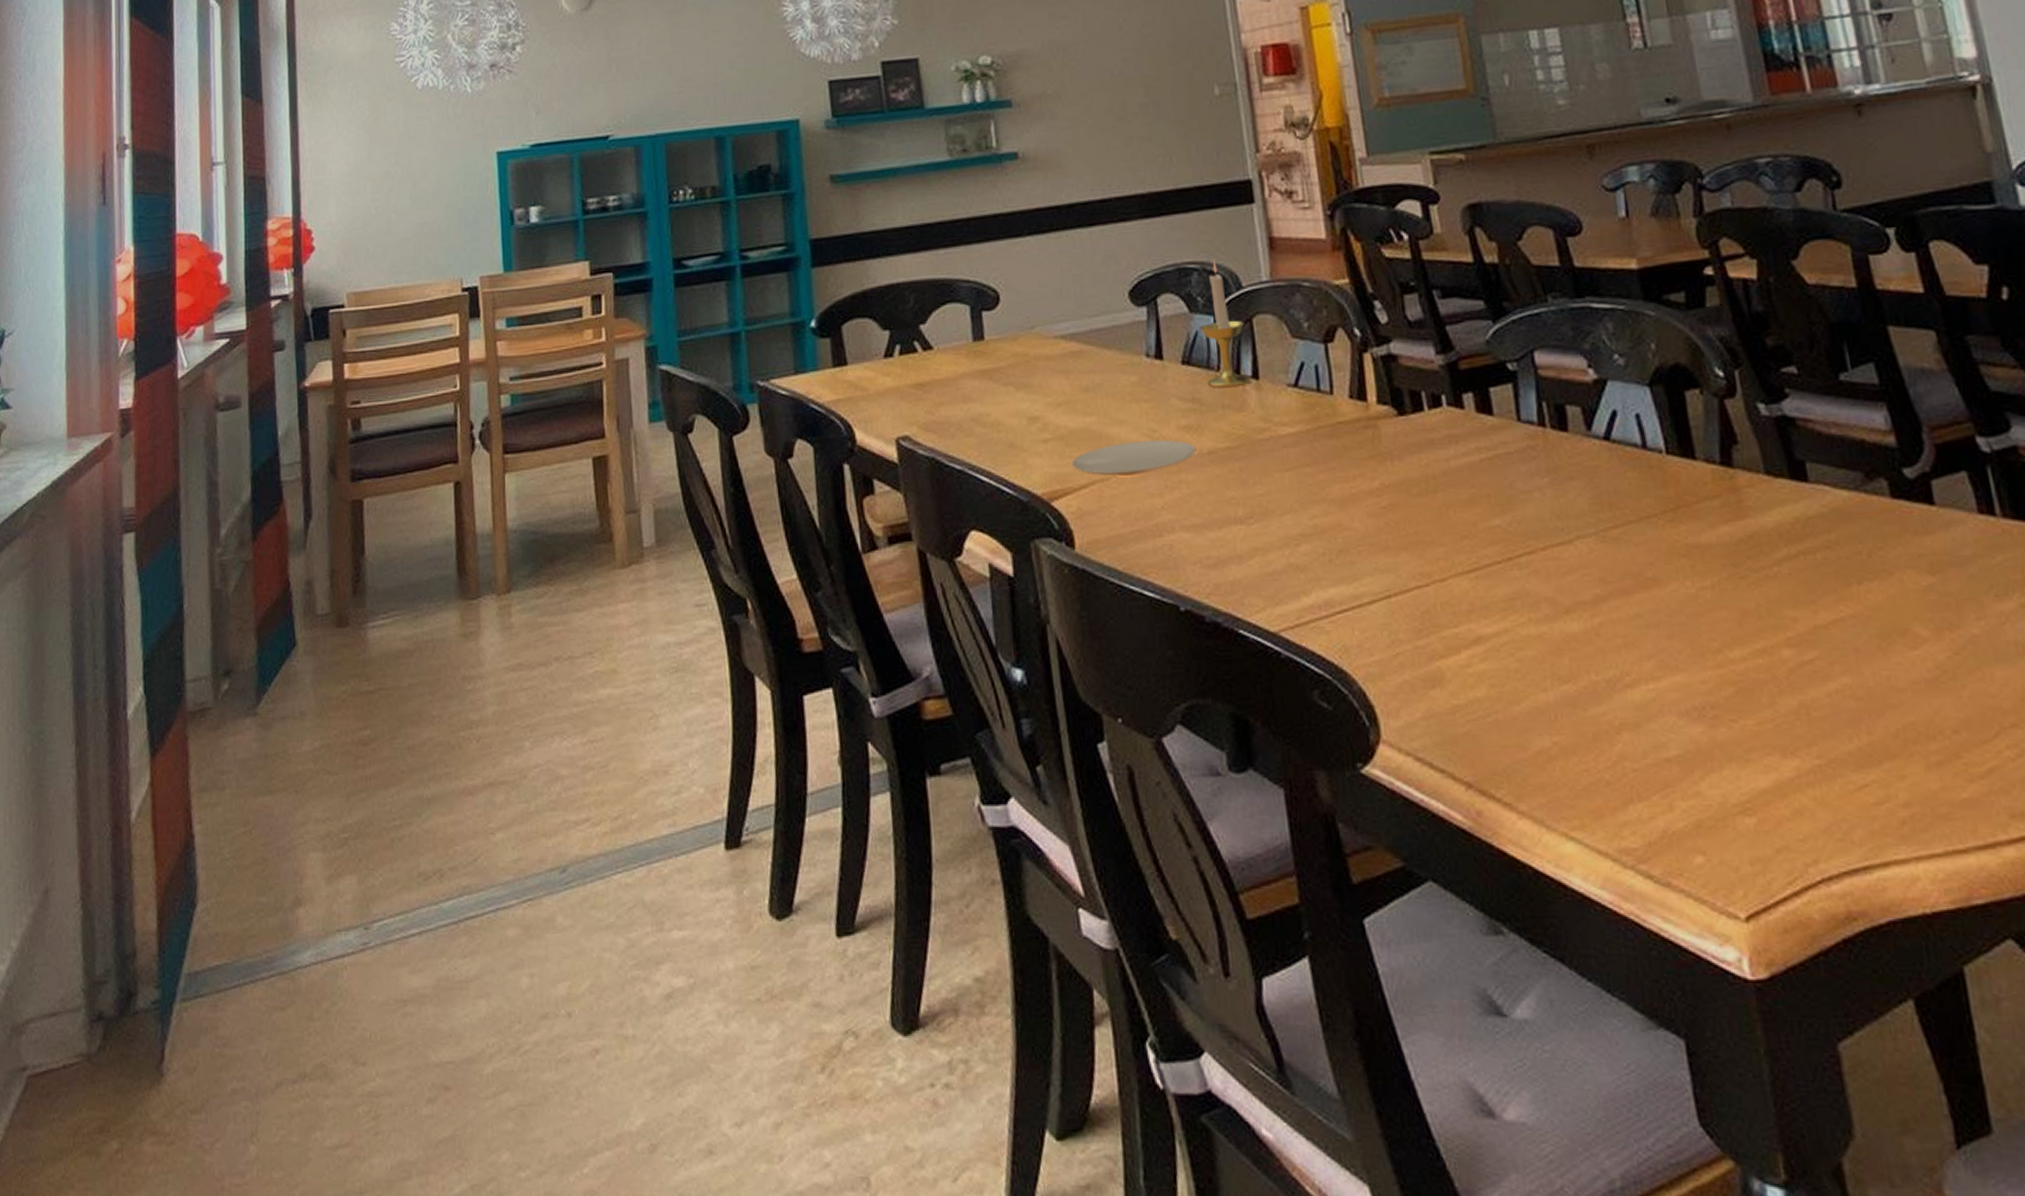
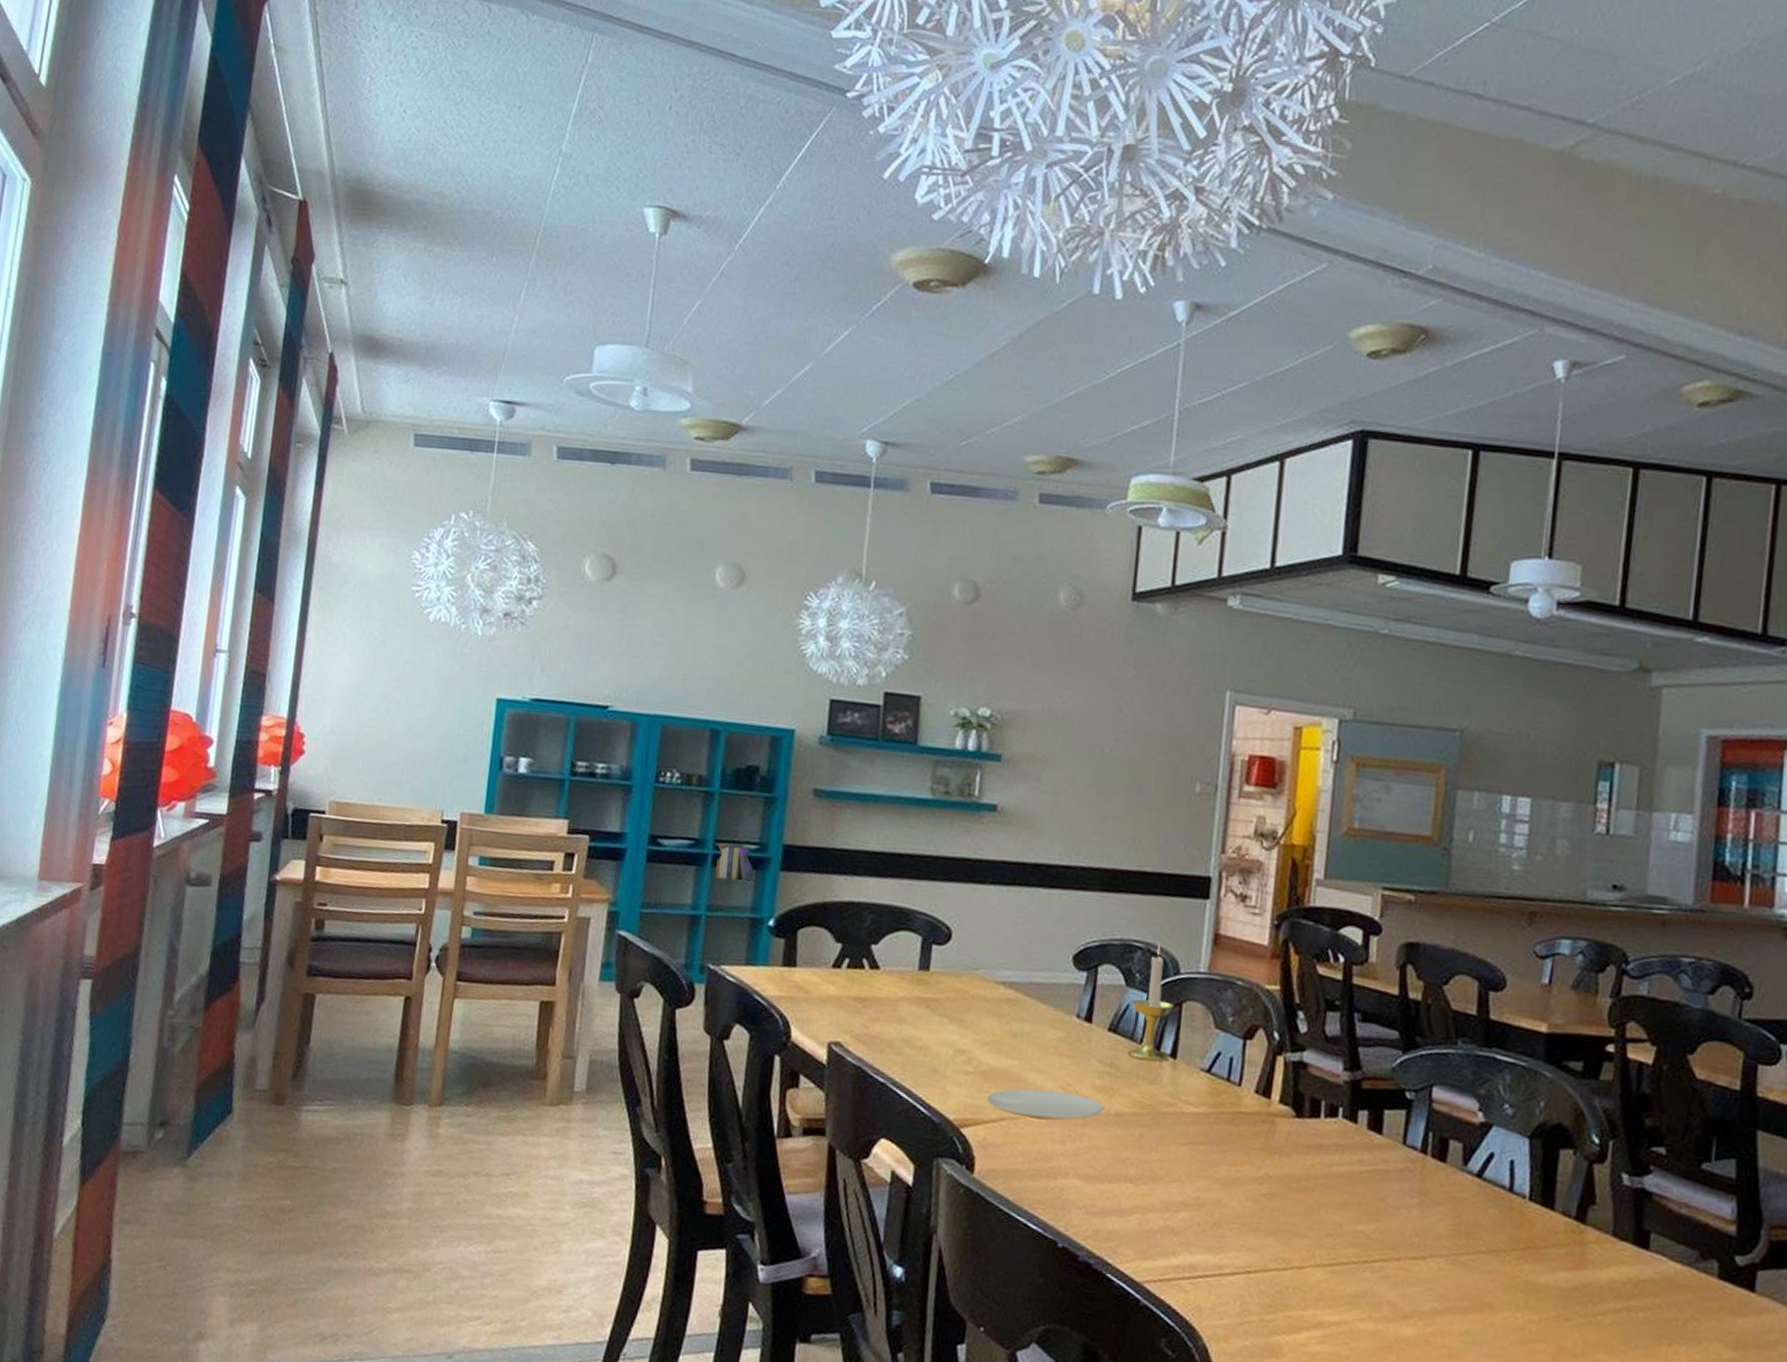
books: none [745,248,787,290] -> present [715,843,754,882]

